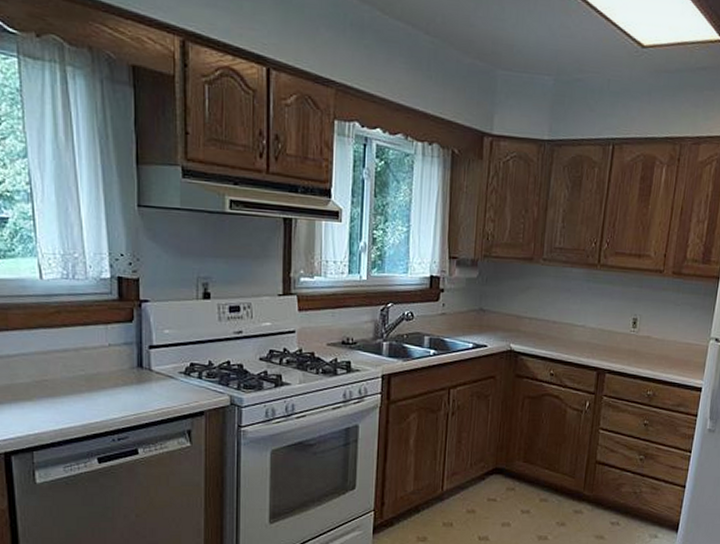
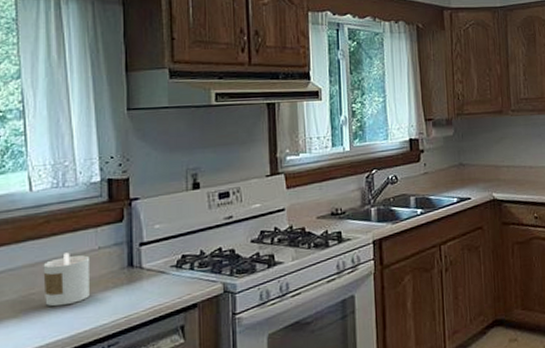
candle: none [55,345,101,396] -> present [43,252,91,307]

